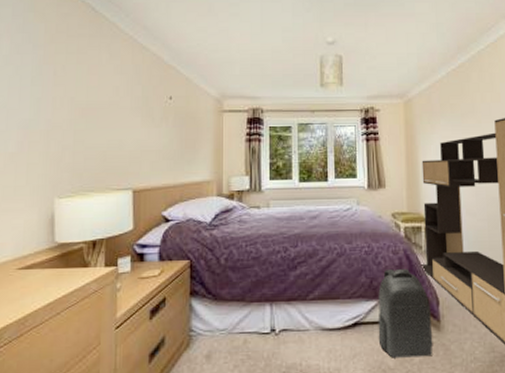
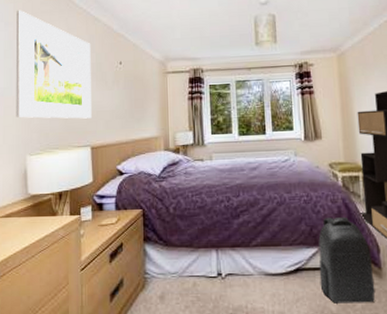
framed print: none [43,31,137,158] -> present [16,10,92,119]

